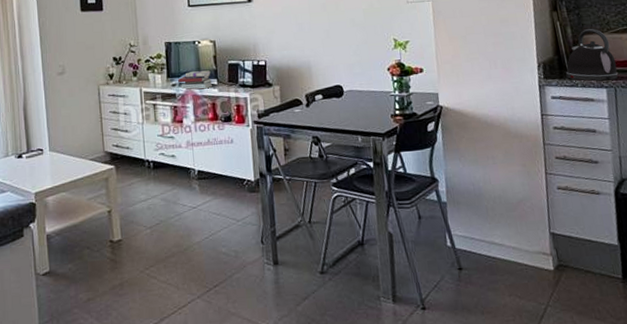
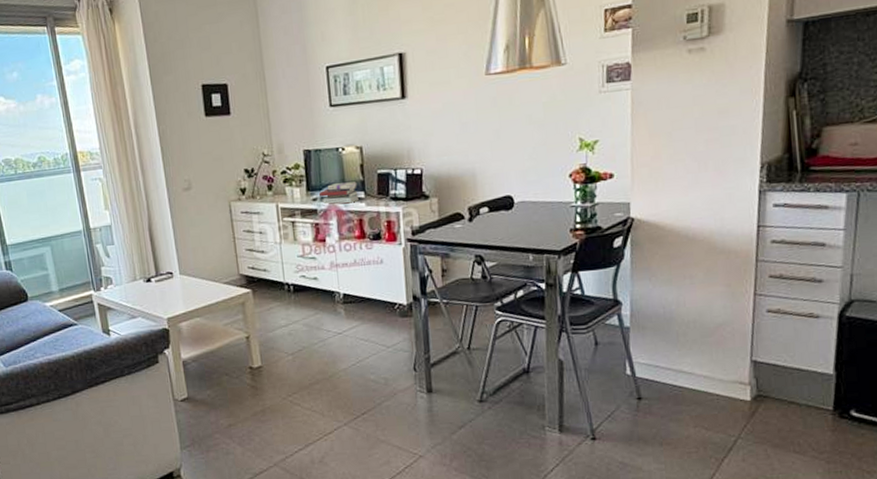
kettle: present [565,28,619,82] -> none [796,117,866,185]

